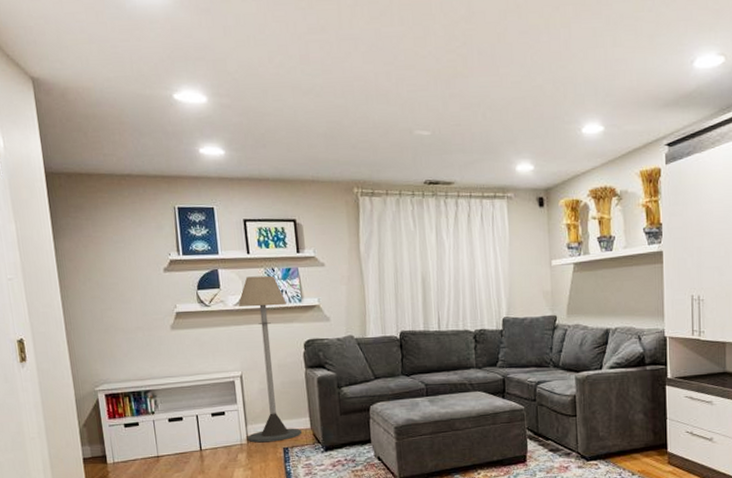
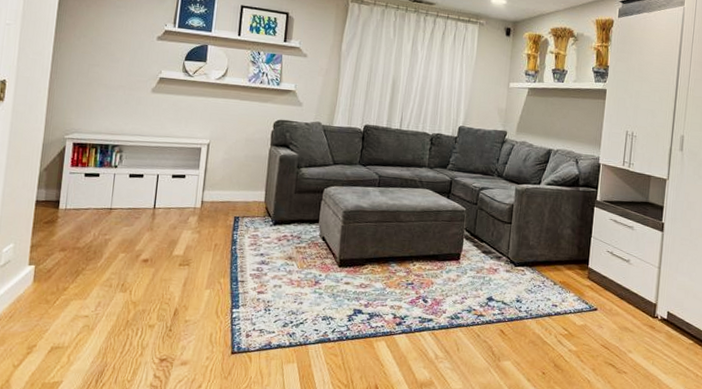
floor lamp: present [238,275,302,443] -> none [202,56,265,210]

